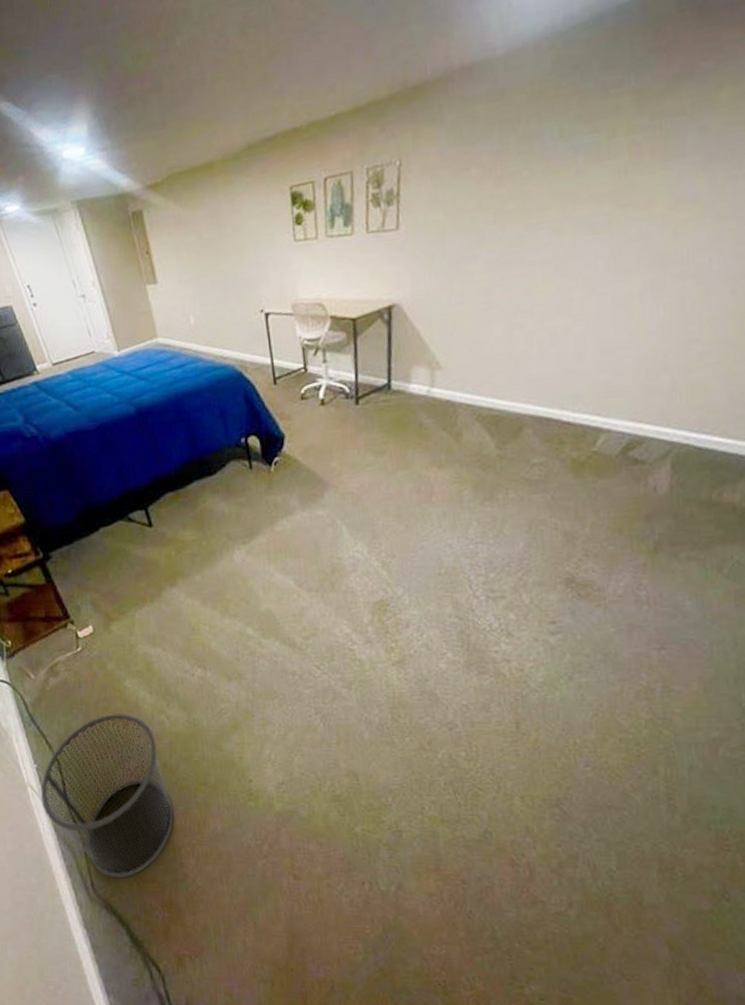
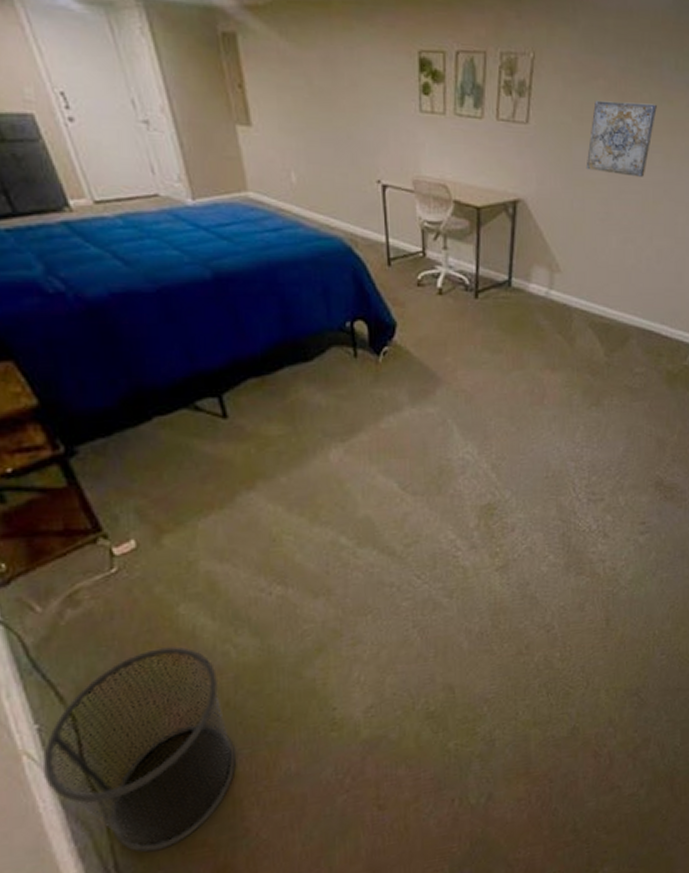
wall art: none [462,179,540,263] -> present [586,100,657,177]

